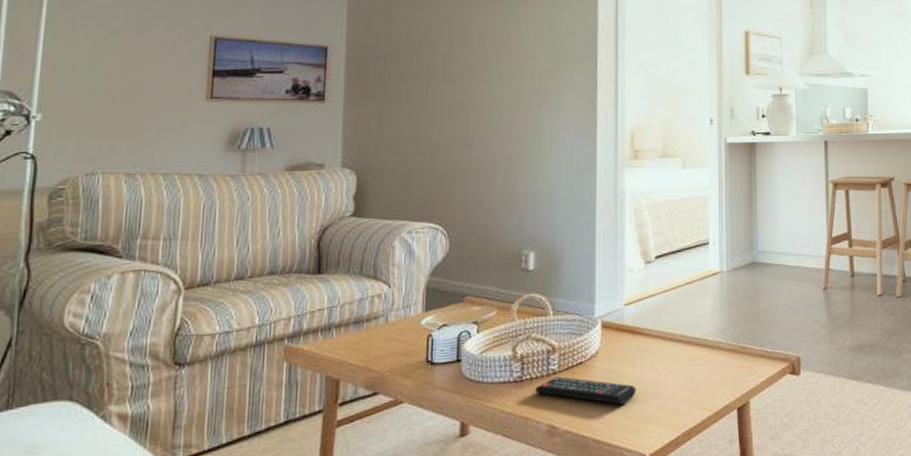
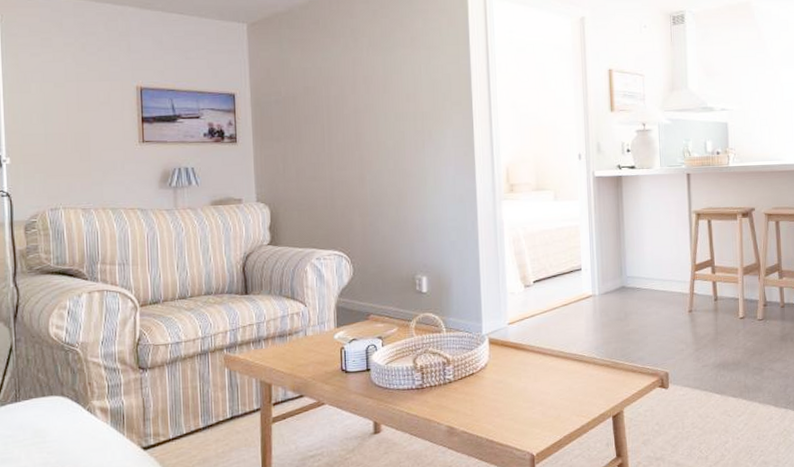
remote control: present [535,376,637,405] -> none [435,385,522,410]

